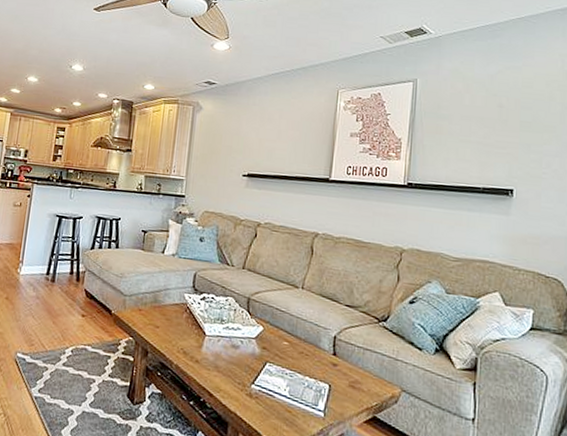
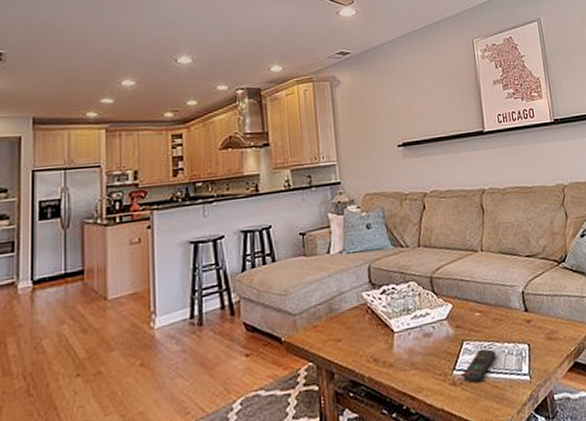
remote control: none [259,374,295,403] -> present [462,348,496,383]

